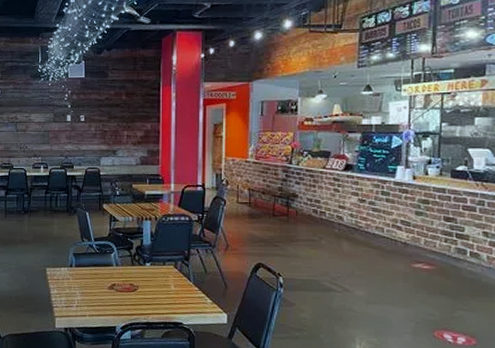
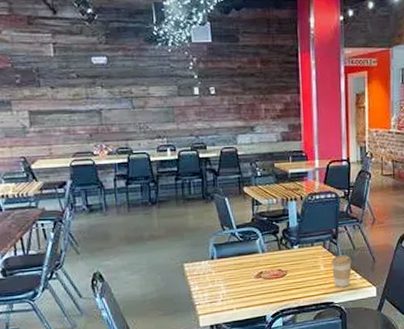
coffee cup: none [181,277,203,309] -> present [330,255,352,287]

